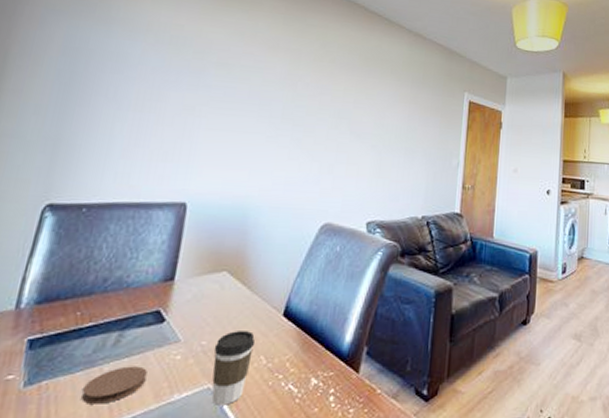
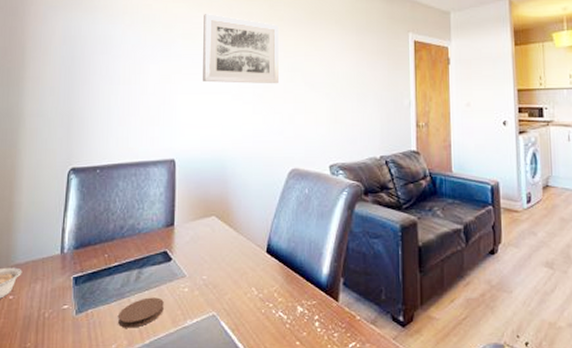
coffee cup: present [211,331,256,405] -> none [213,267,246,330]
wall art: none [233,44,329,130] -> present [203,14,279,84]

